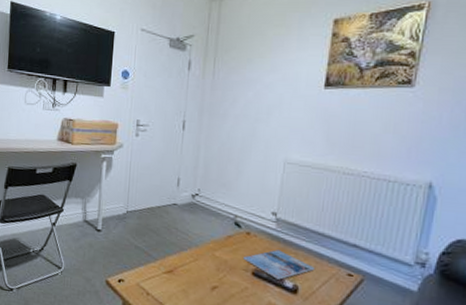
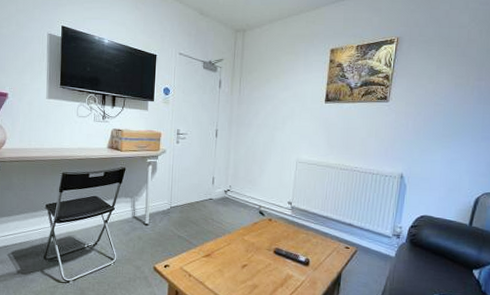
magazine: present [244,250,314,280] -> none [267,232,321,256]

